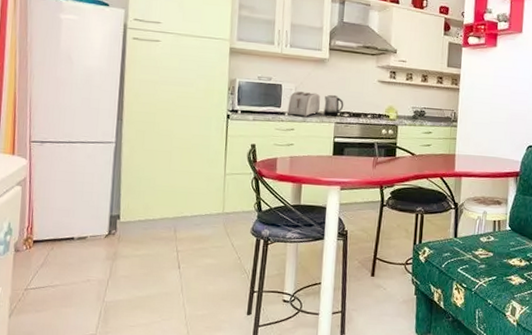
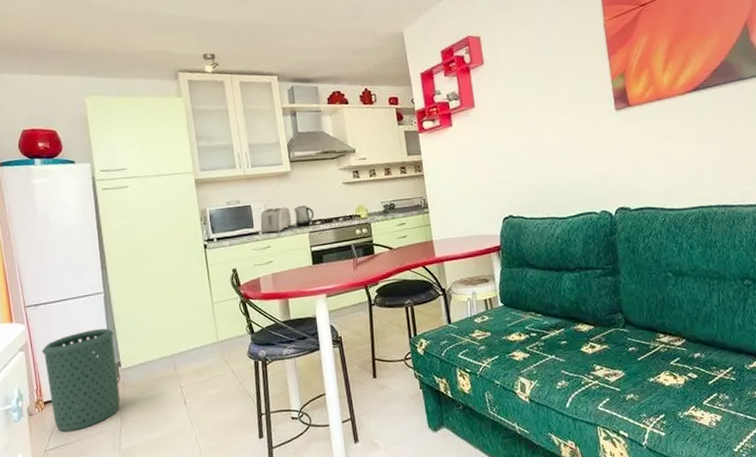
laundry basket: none [39,177,119,275] -> present [41,328,121,432]

